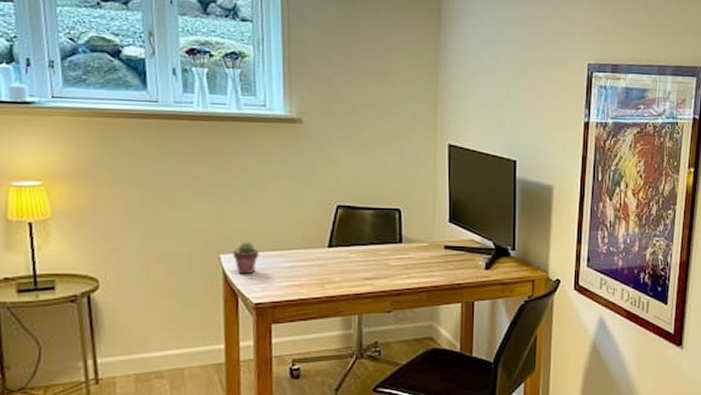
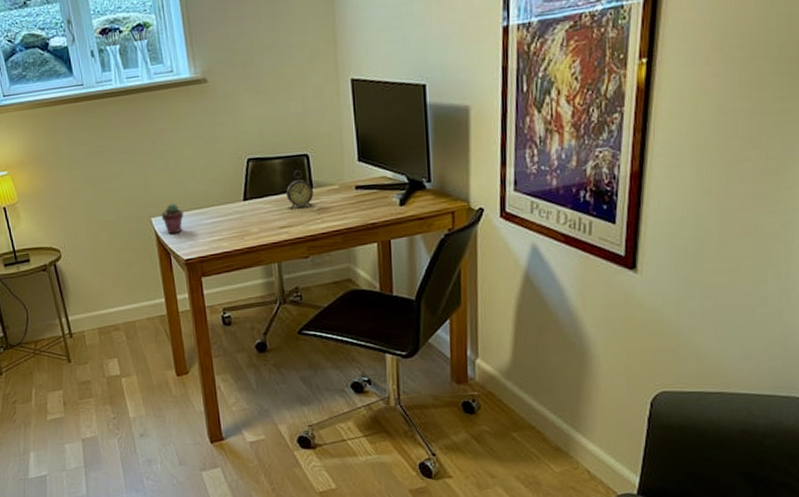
alarm clock: none [375,224,402,262] -> present [286,170,313,209]

